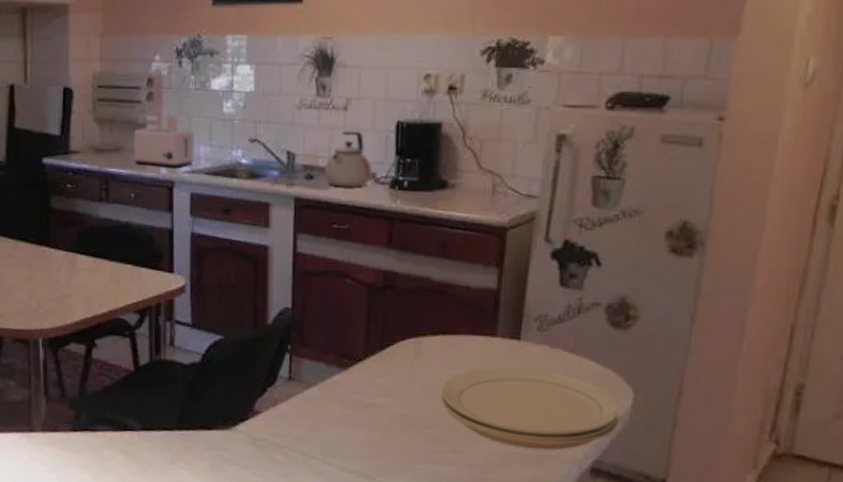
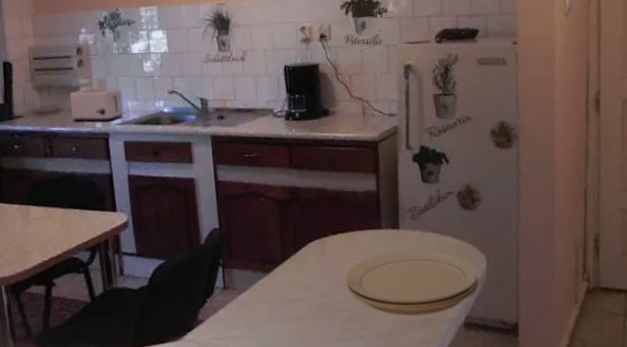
kettle: present [324,131,373,188] -> none [232,76,271,124]

